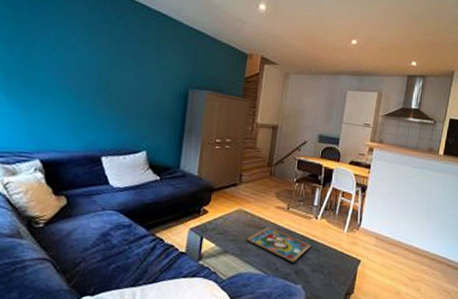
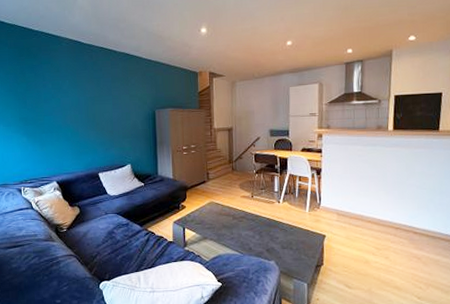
framed painting: present [246,226,312,263] -> none [220,213,278,243]

